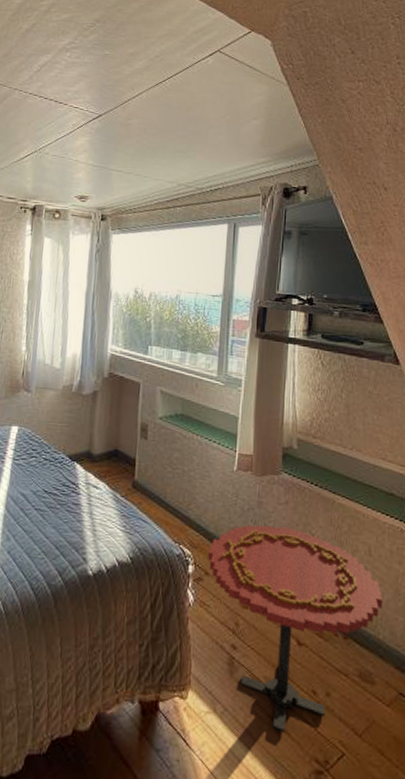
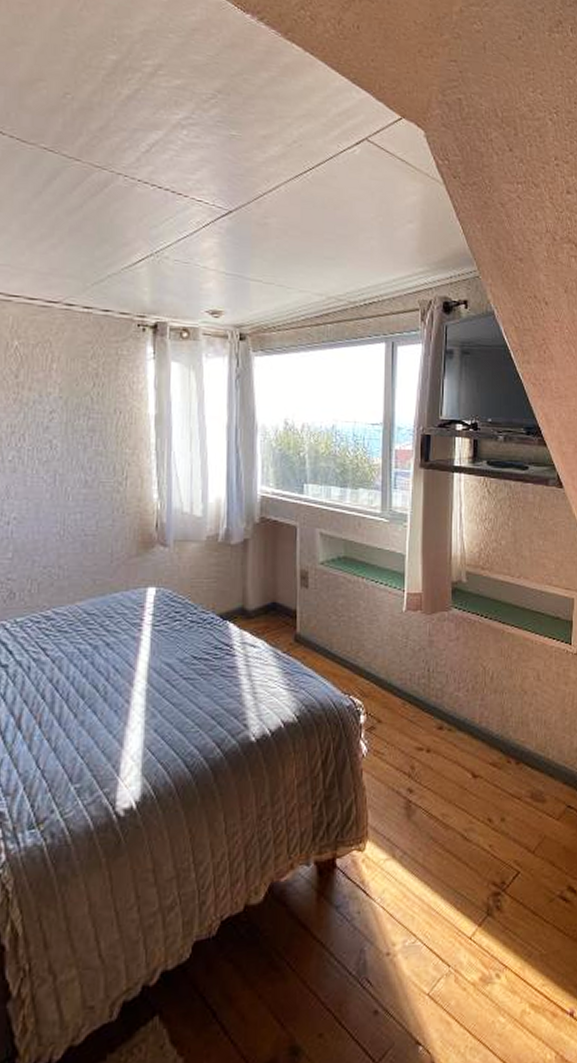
side table: present [208,524,384,732] -> none [380,663,552,864]

